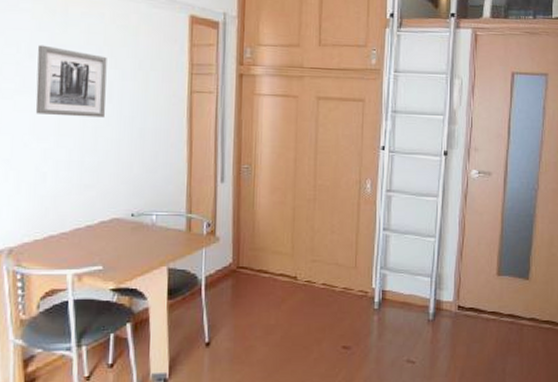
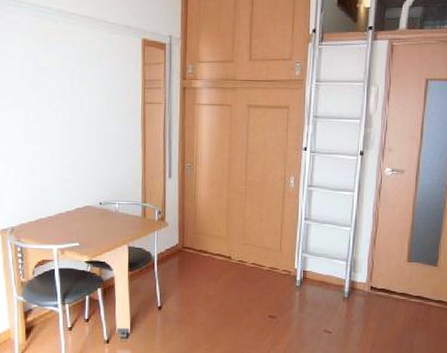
wall art: present [35,44,107,118] -> none [27,68,79,126]

